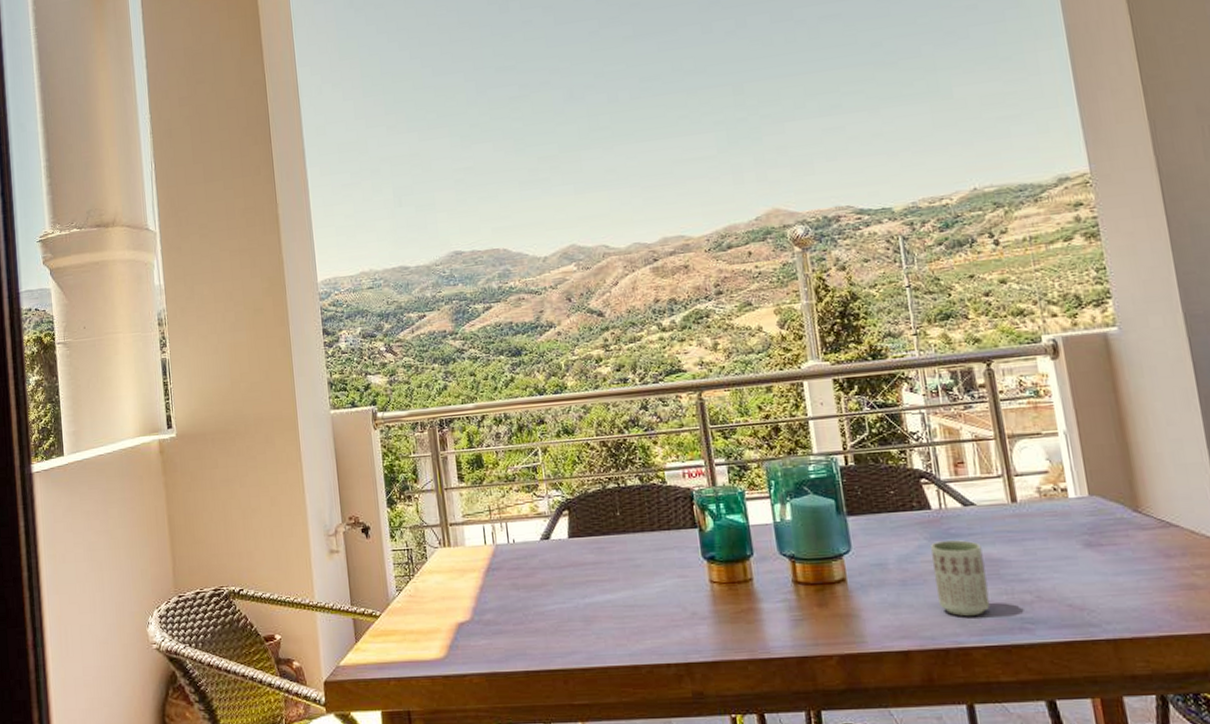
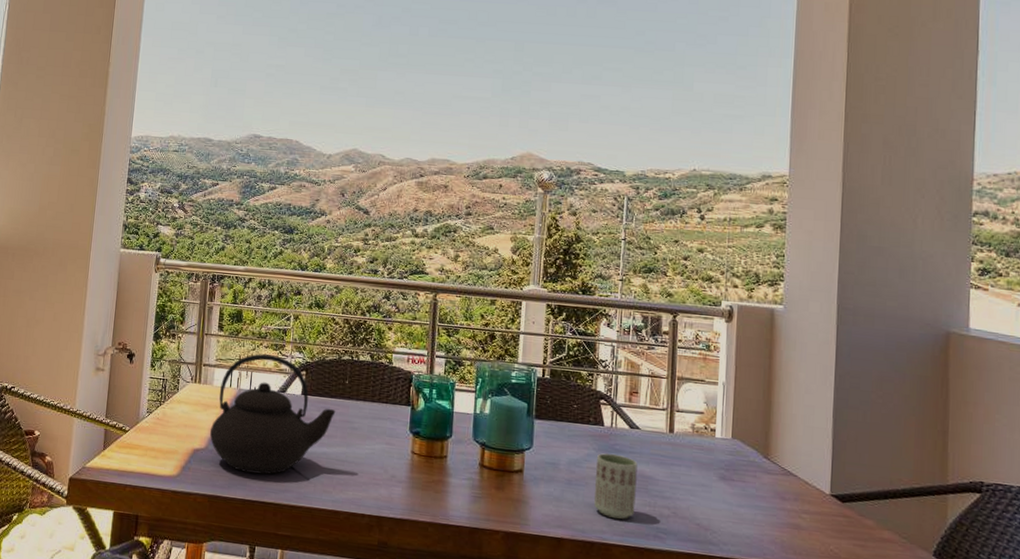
teapot: none [472,498,612,640] -> present [209,354,336,475]

